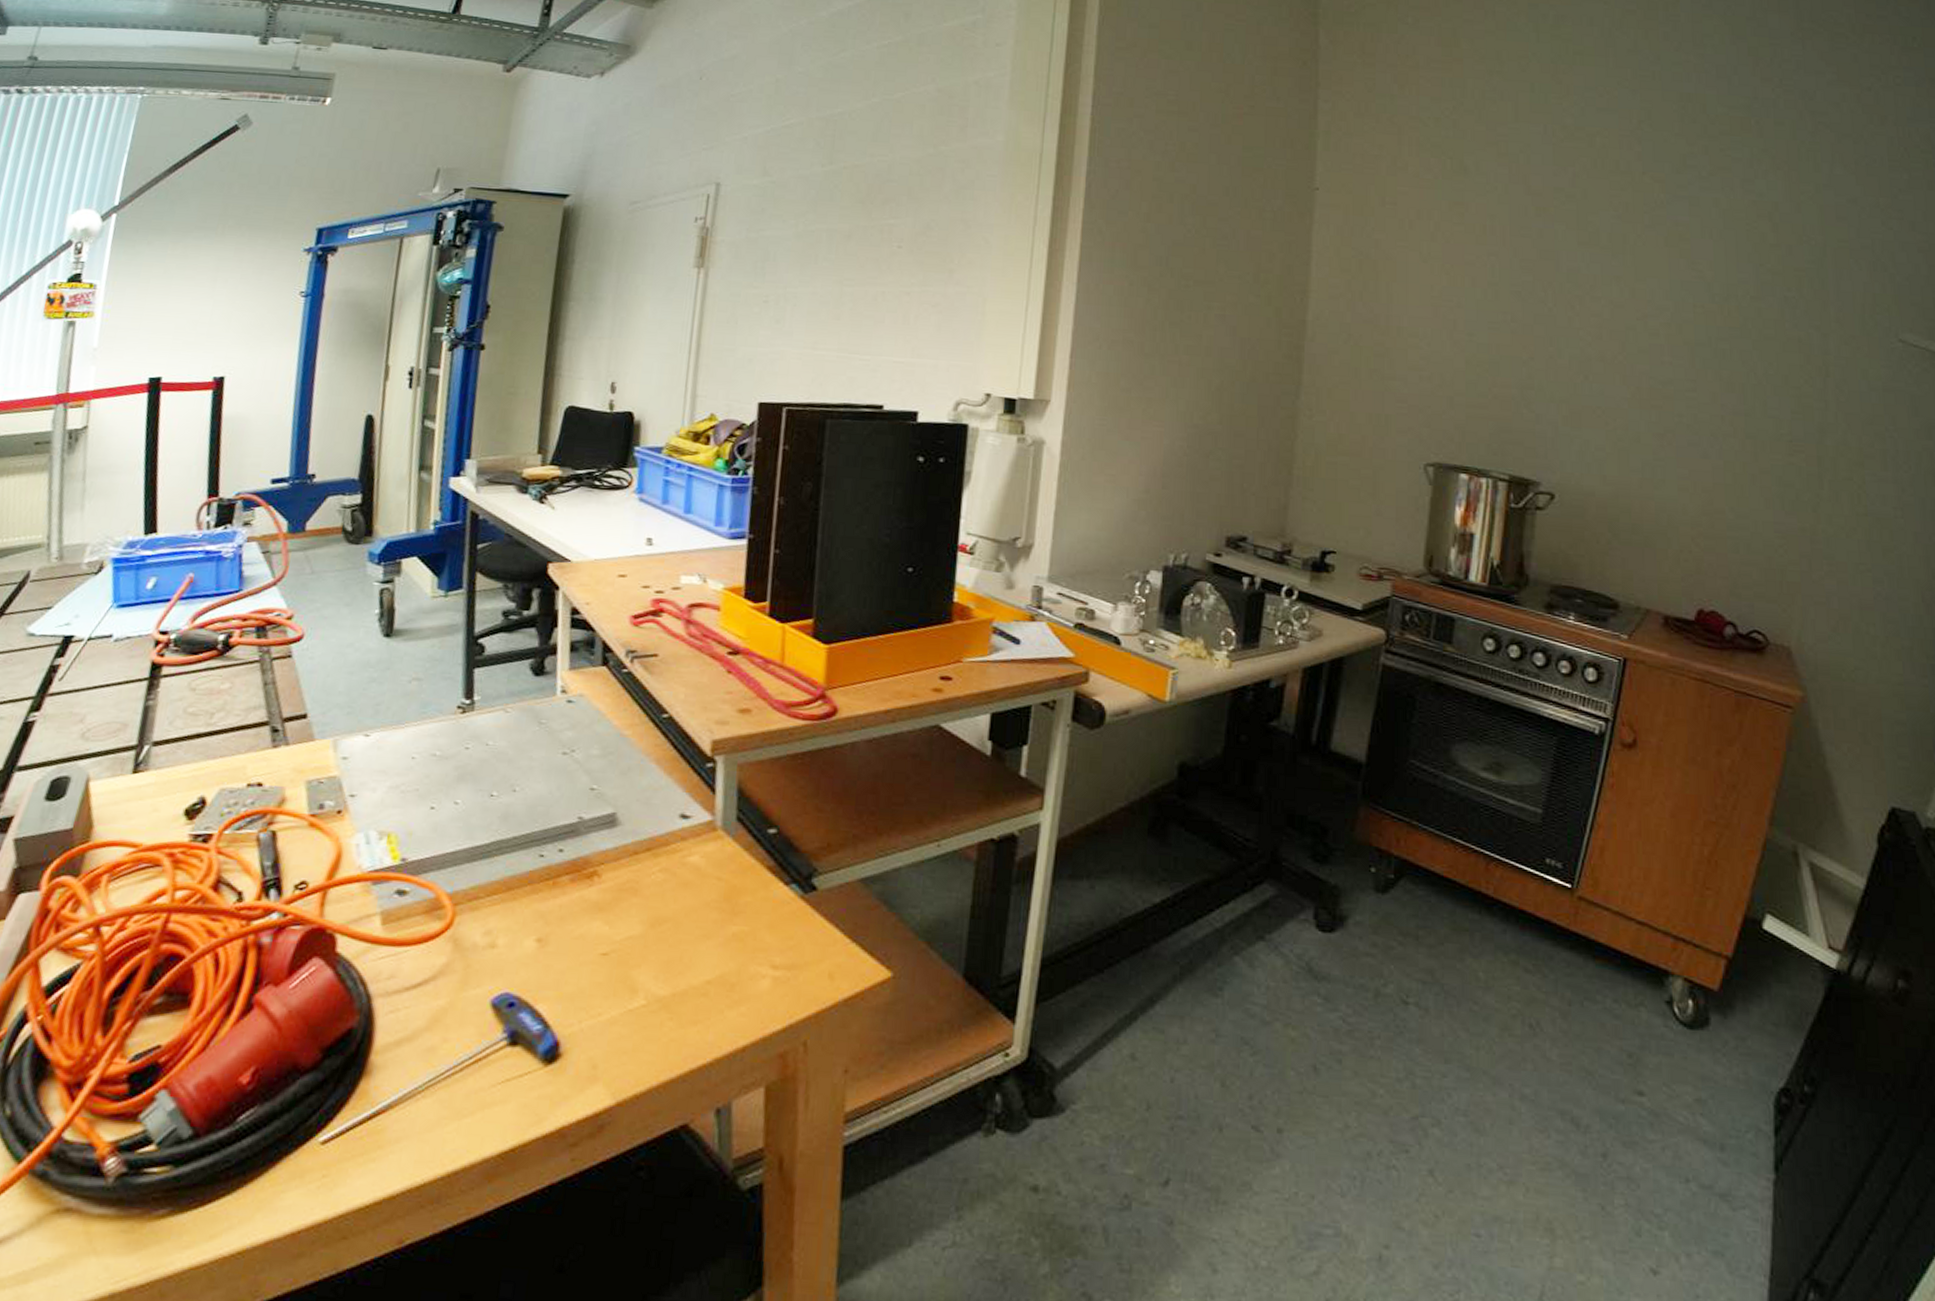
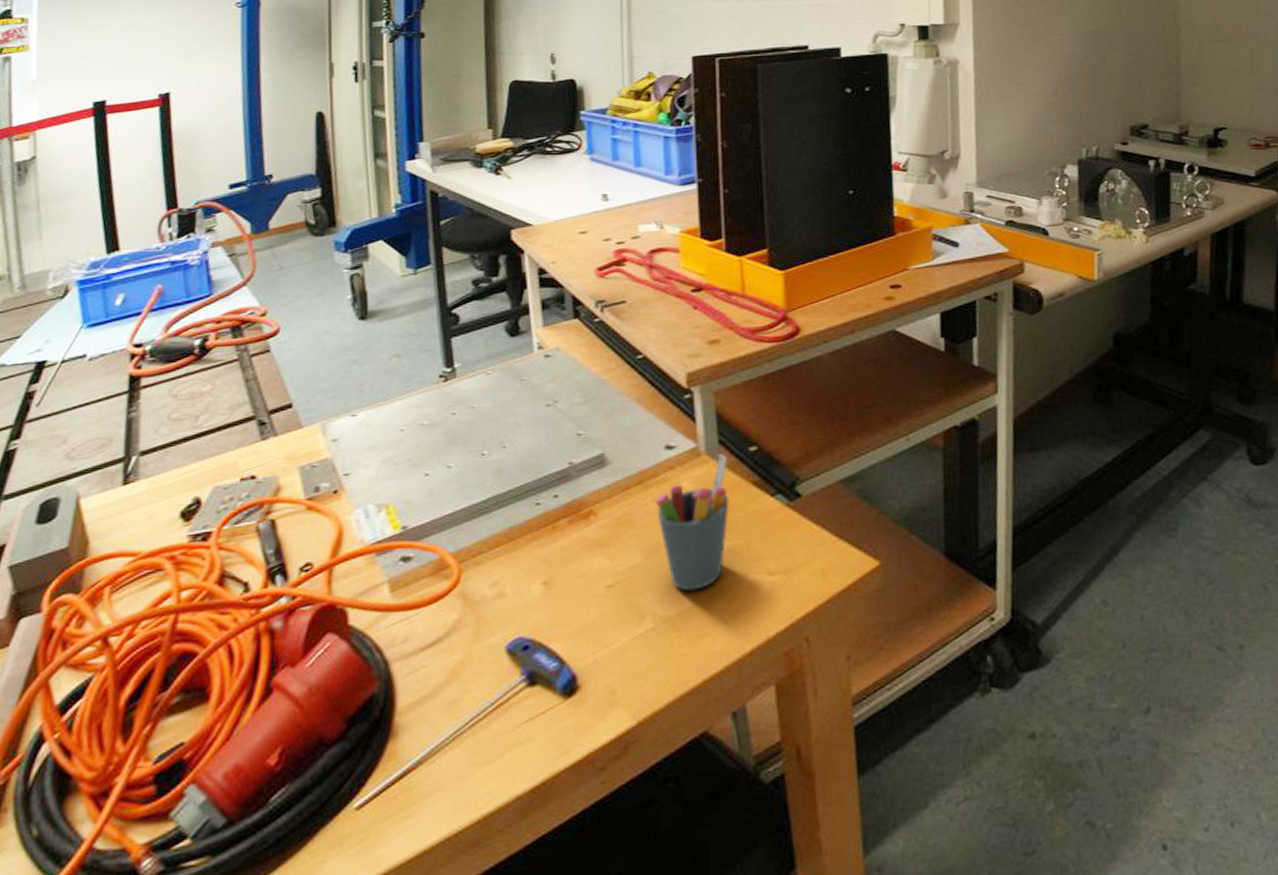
pen holder: none [662,832,745,973] -> present [655,454,729,591]

